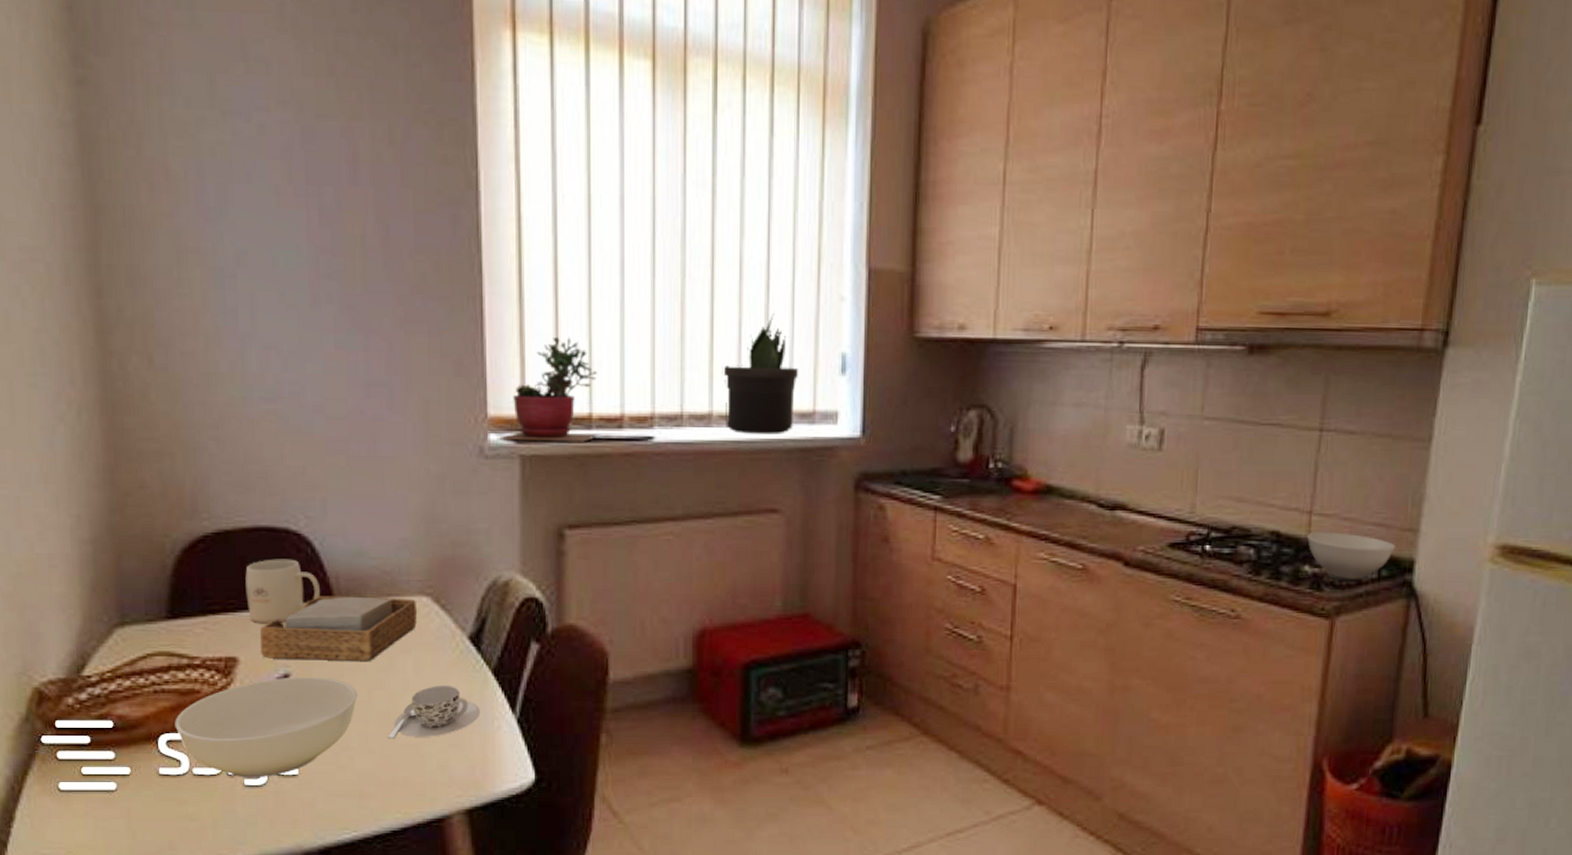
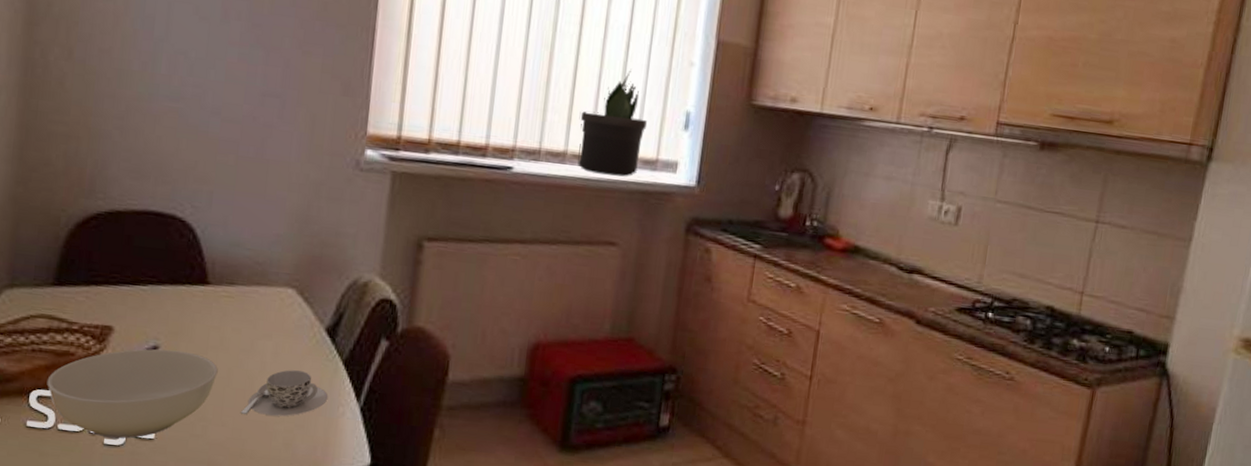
mug: present [245,559,320,623] -> none [128,241,197,298]
napkin holder: present [259,595,418,662] -> none [134,278,283,342]
succulent plant: present [496,336,601,442] -> none [372,71,470,166]
bowl: present [1306,532,1396,582] -> none [1077,311,1154,359]

